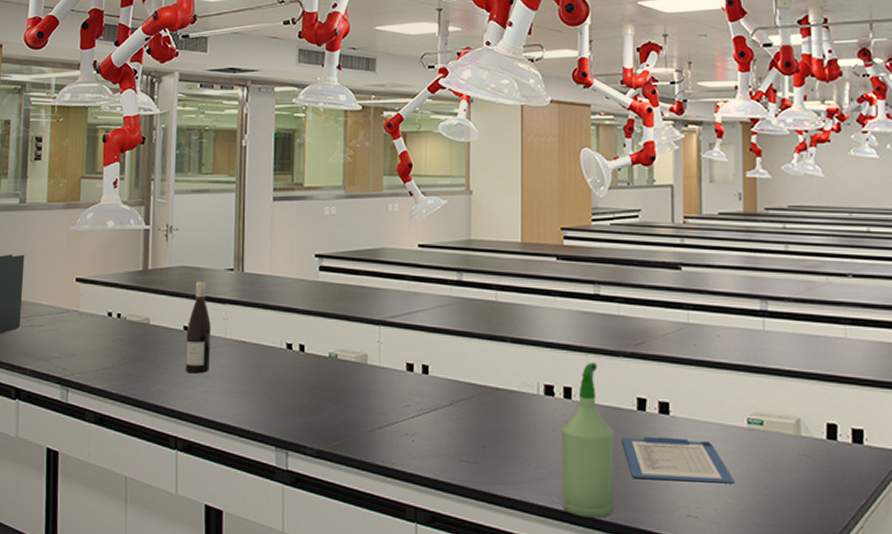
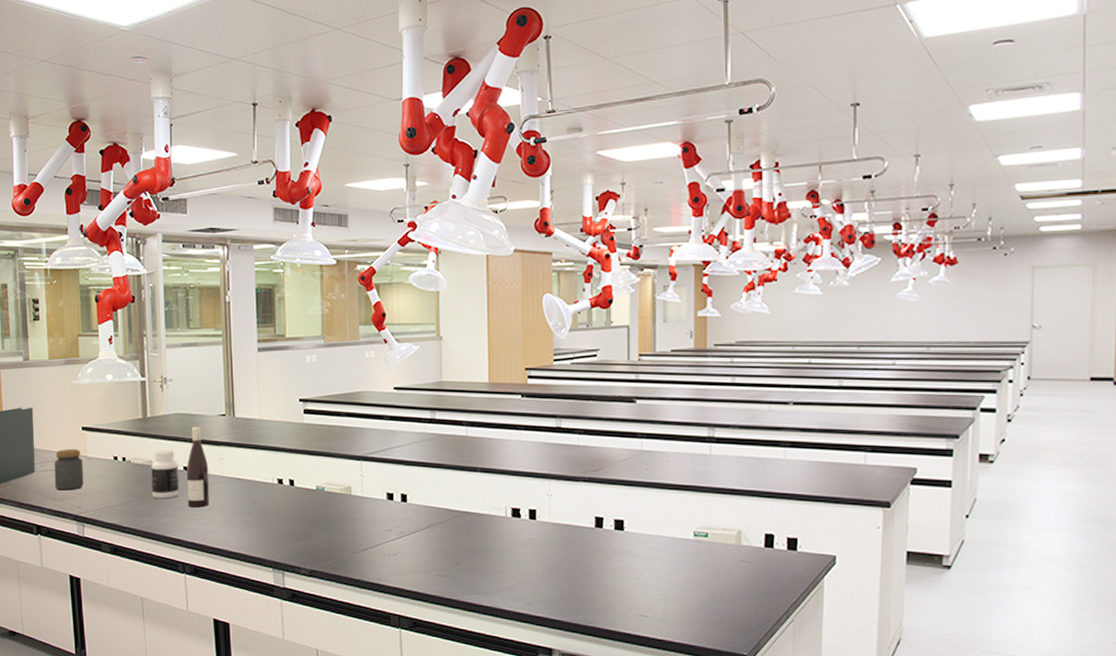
jar: none [40,302,73,350] -> present [54,449,84,491]
medicine bottle: none [147,306,179,363] -> present [151,450,180,499]
spray bottle: present [561,362,614,518] -> none [527,487,574,620]
clipboard: present [621,436,734,484] -> none [581,549,681,588]

